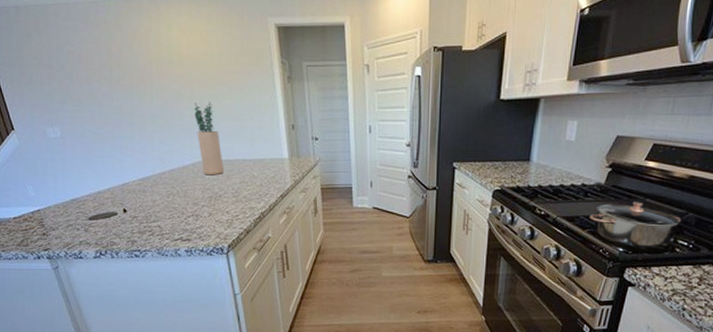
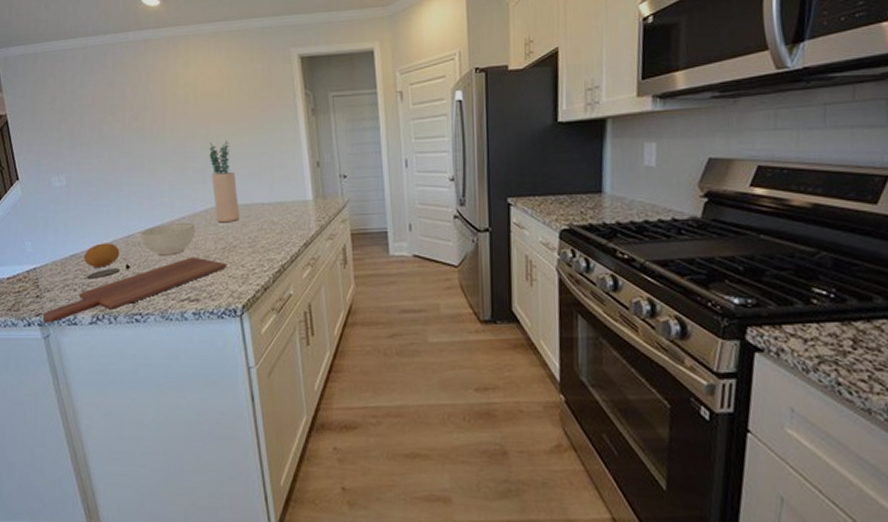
cutting board: none [50,204,214,257] -> present [42,257,227,323]
fruit: none [84,190,117,211] -> present [84,243,120,267]
bowl: none [135,175,184,202] -> present [141,223,195,255]
cooking pot: present [588,201,682,255] -> none [686,238,813,308]

